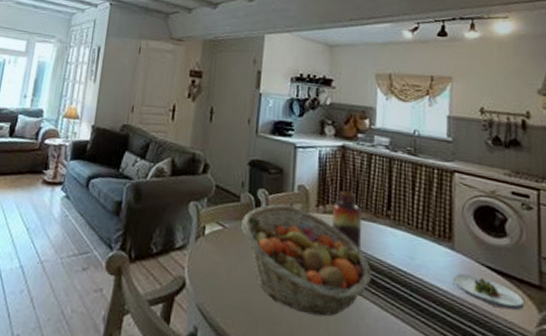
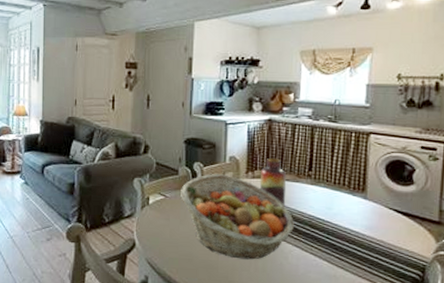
salad plate: present [452,273,525,310] -> none [363,217,425,242]

